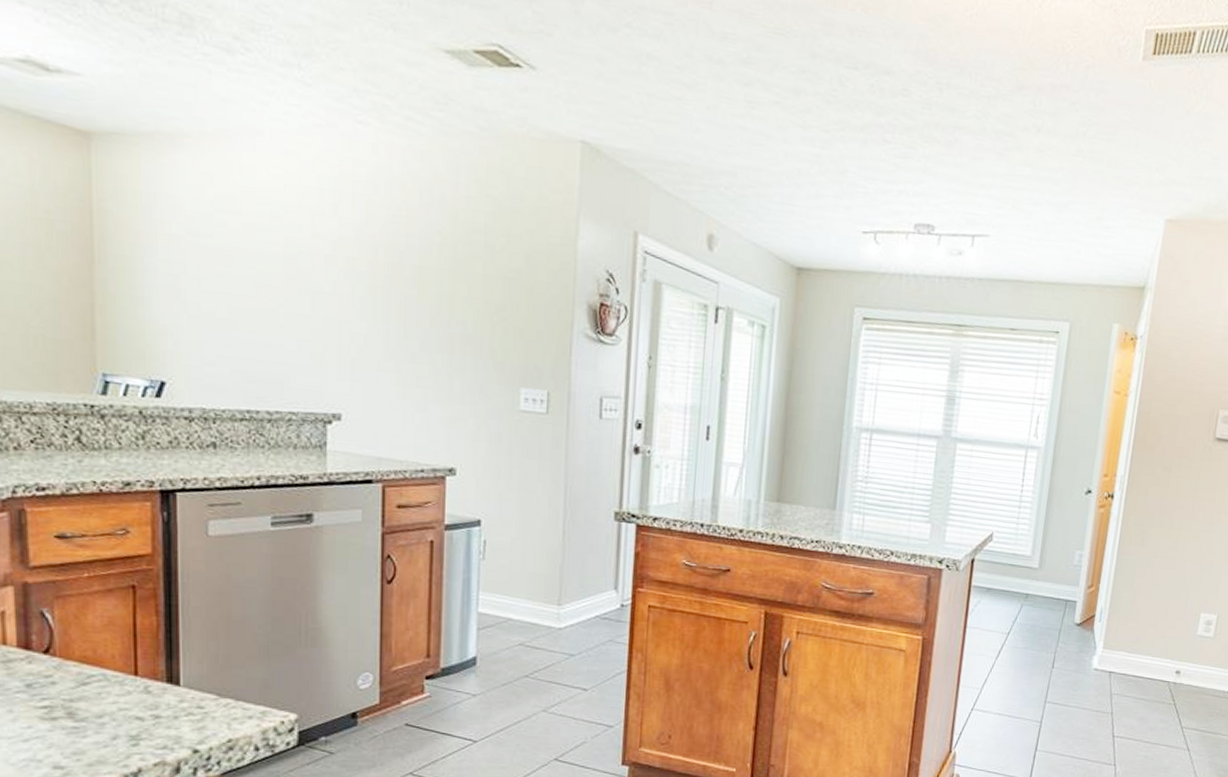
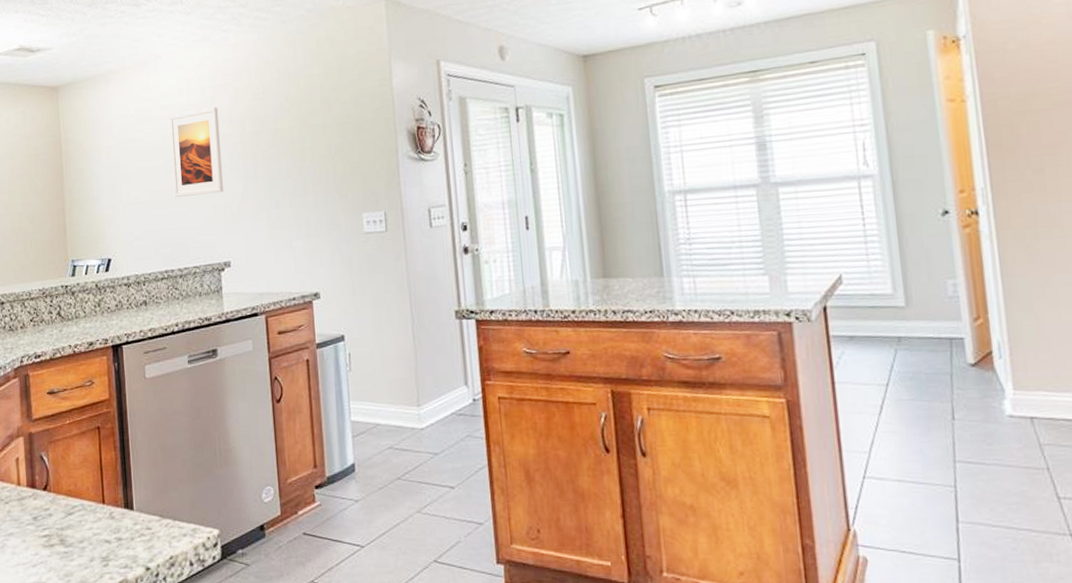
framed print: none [268,214,342,329] -> present [169,106,224,197]

